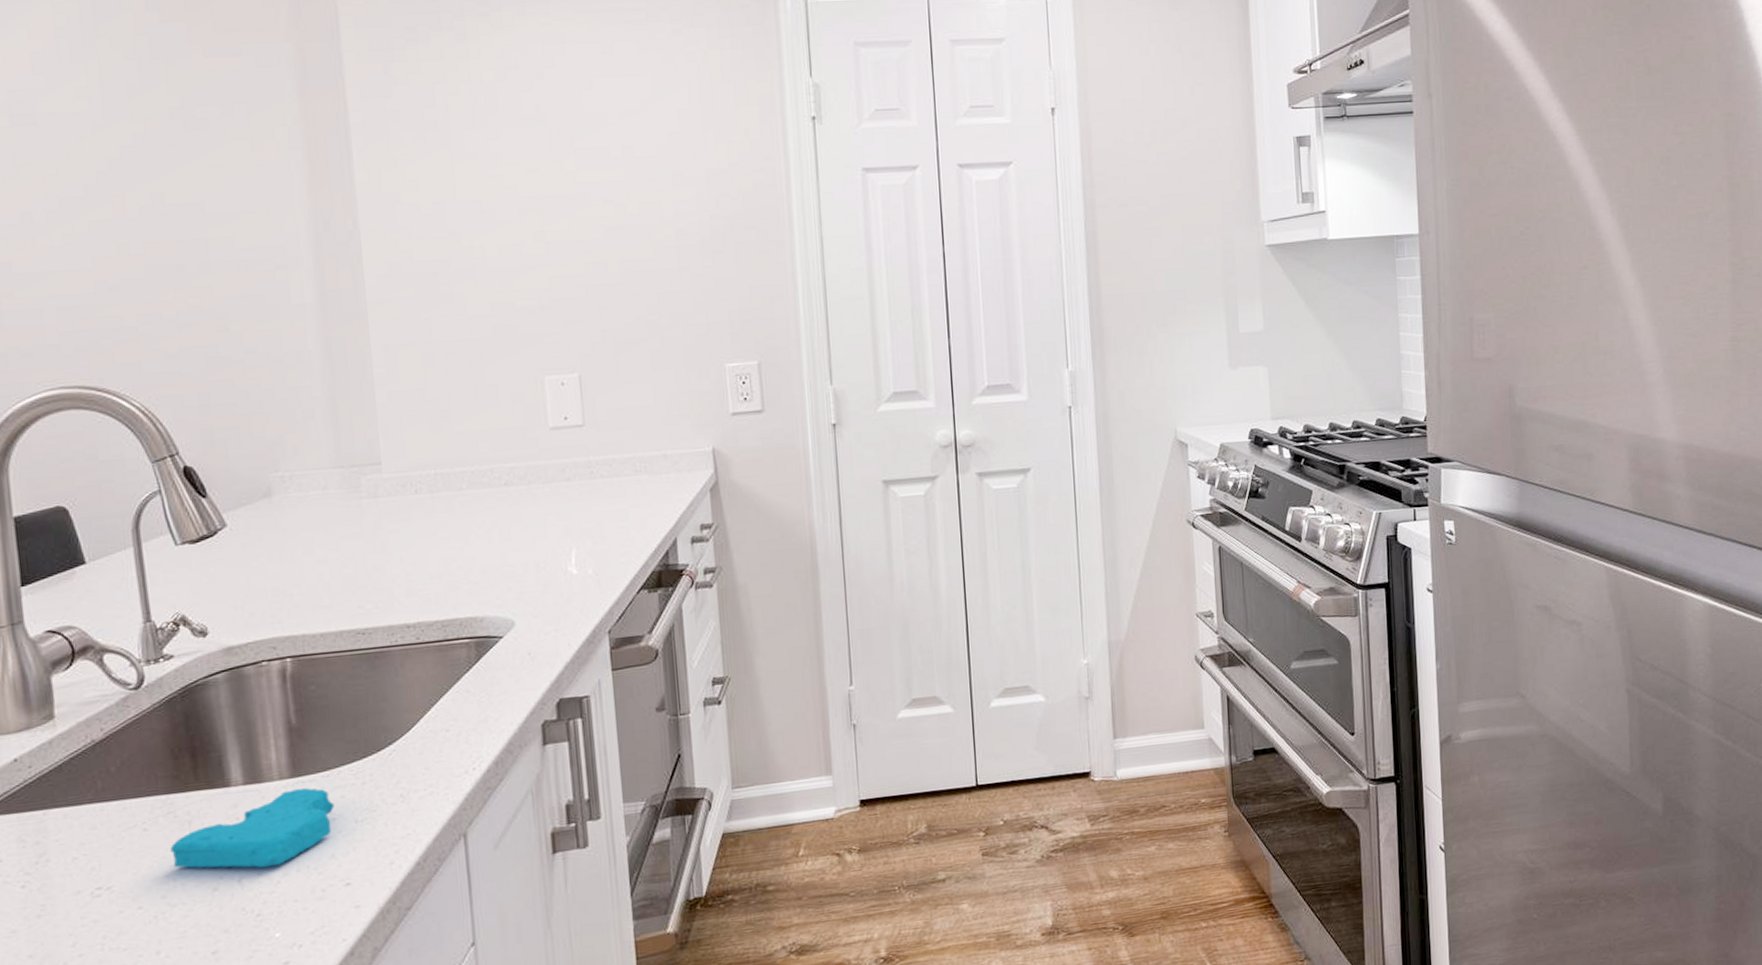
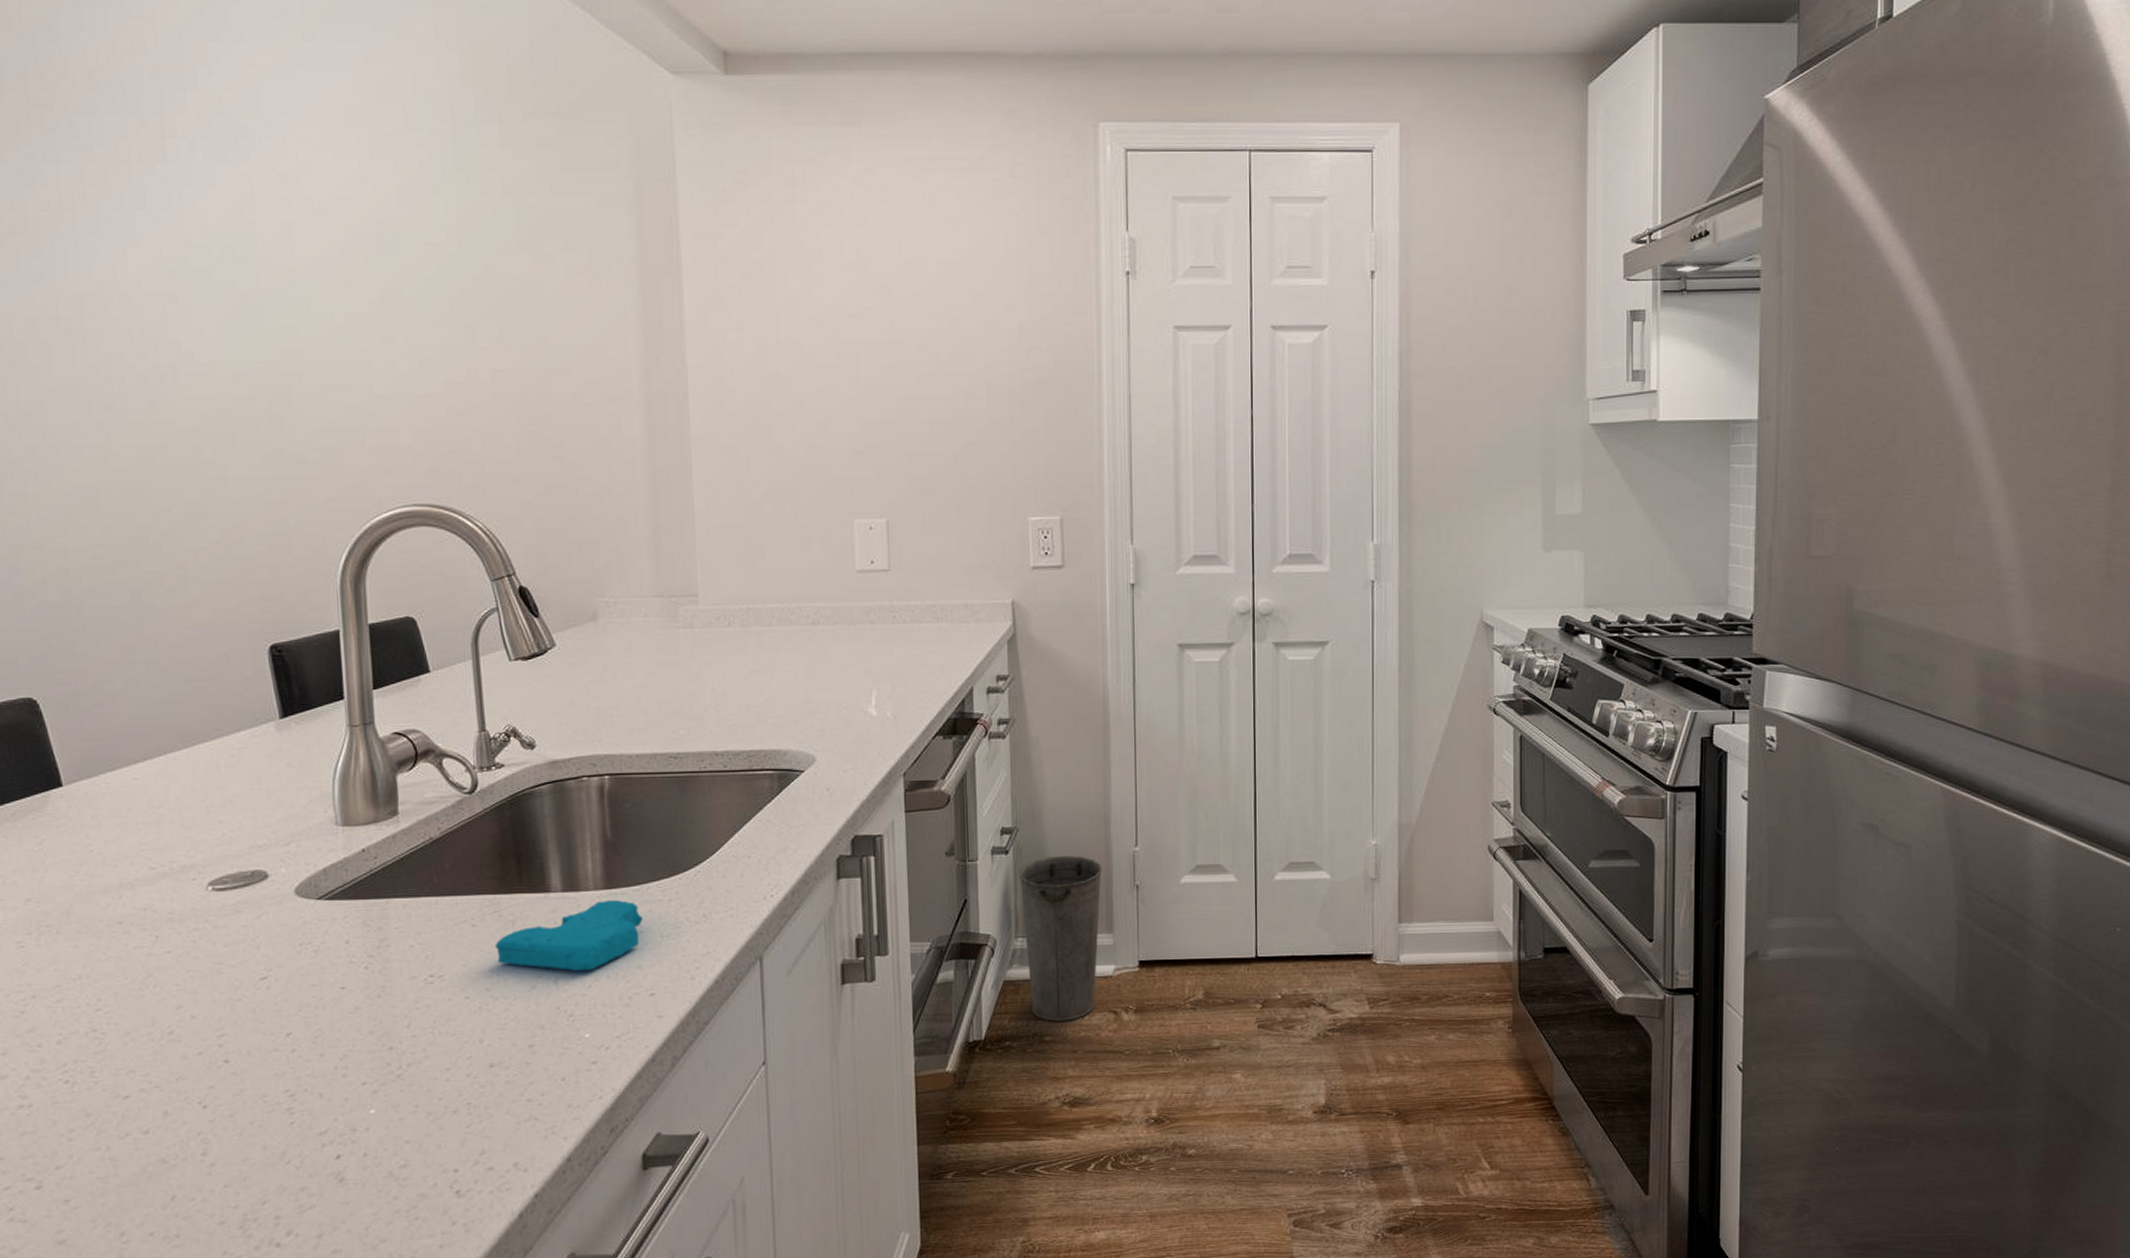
bucket: none [732,699,818,871] -> present [1018,855,1102,1021]

